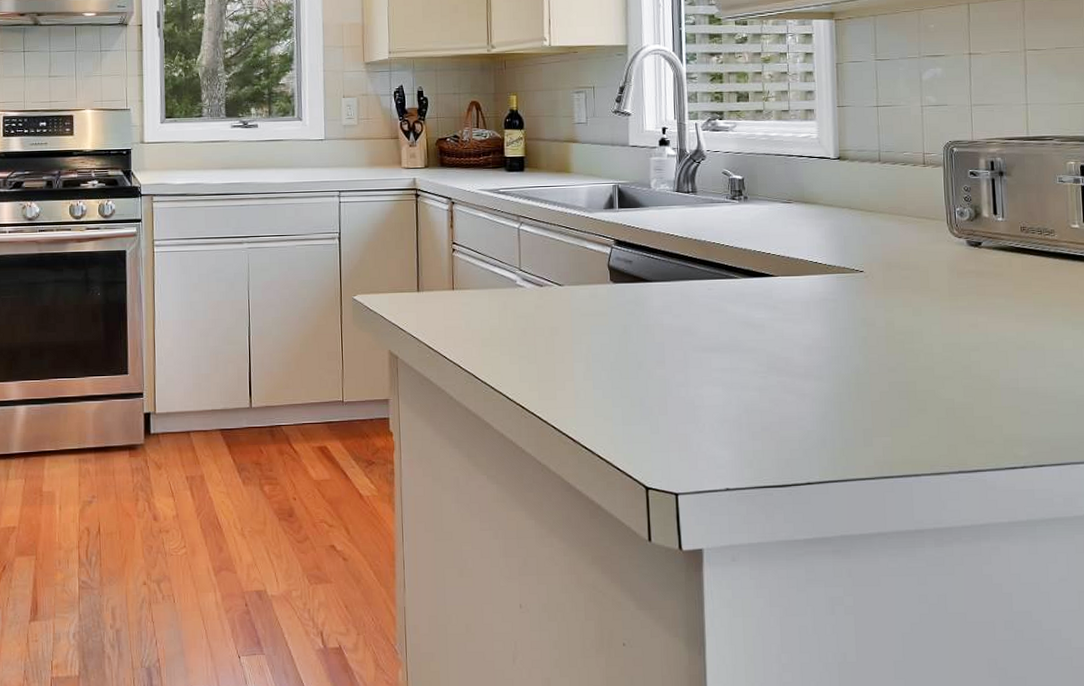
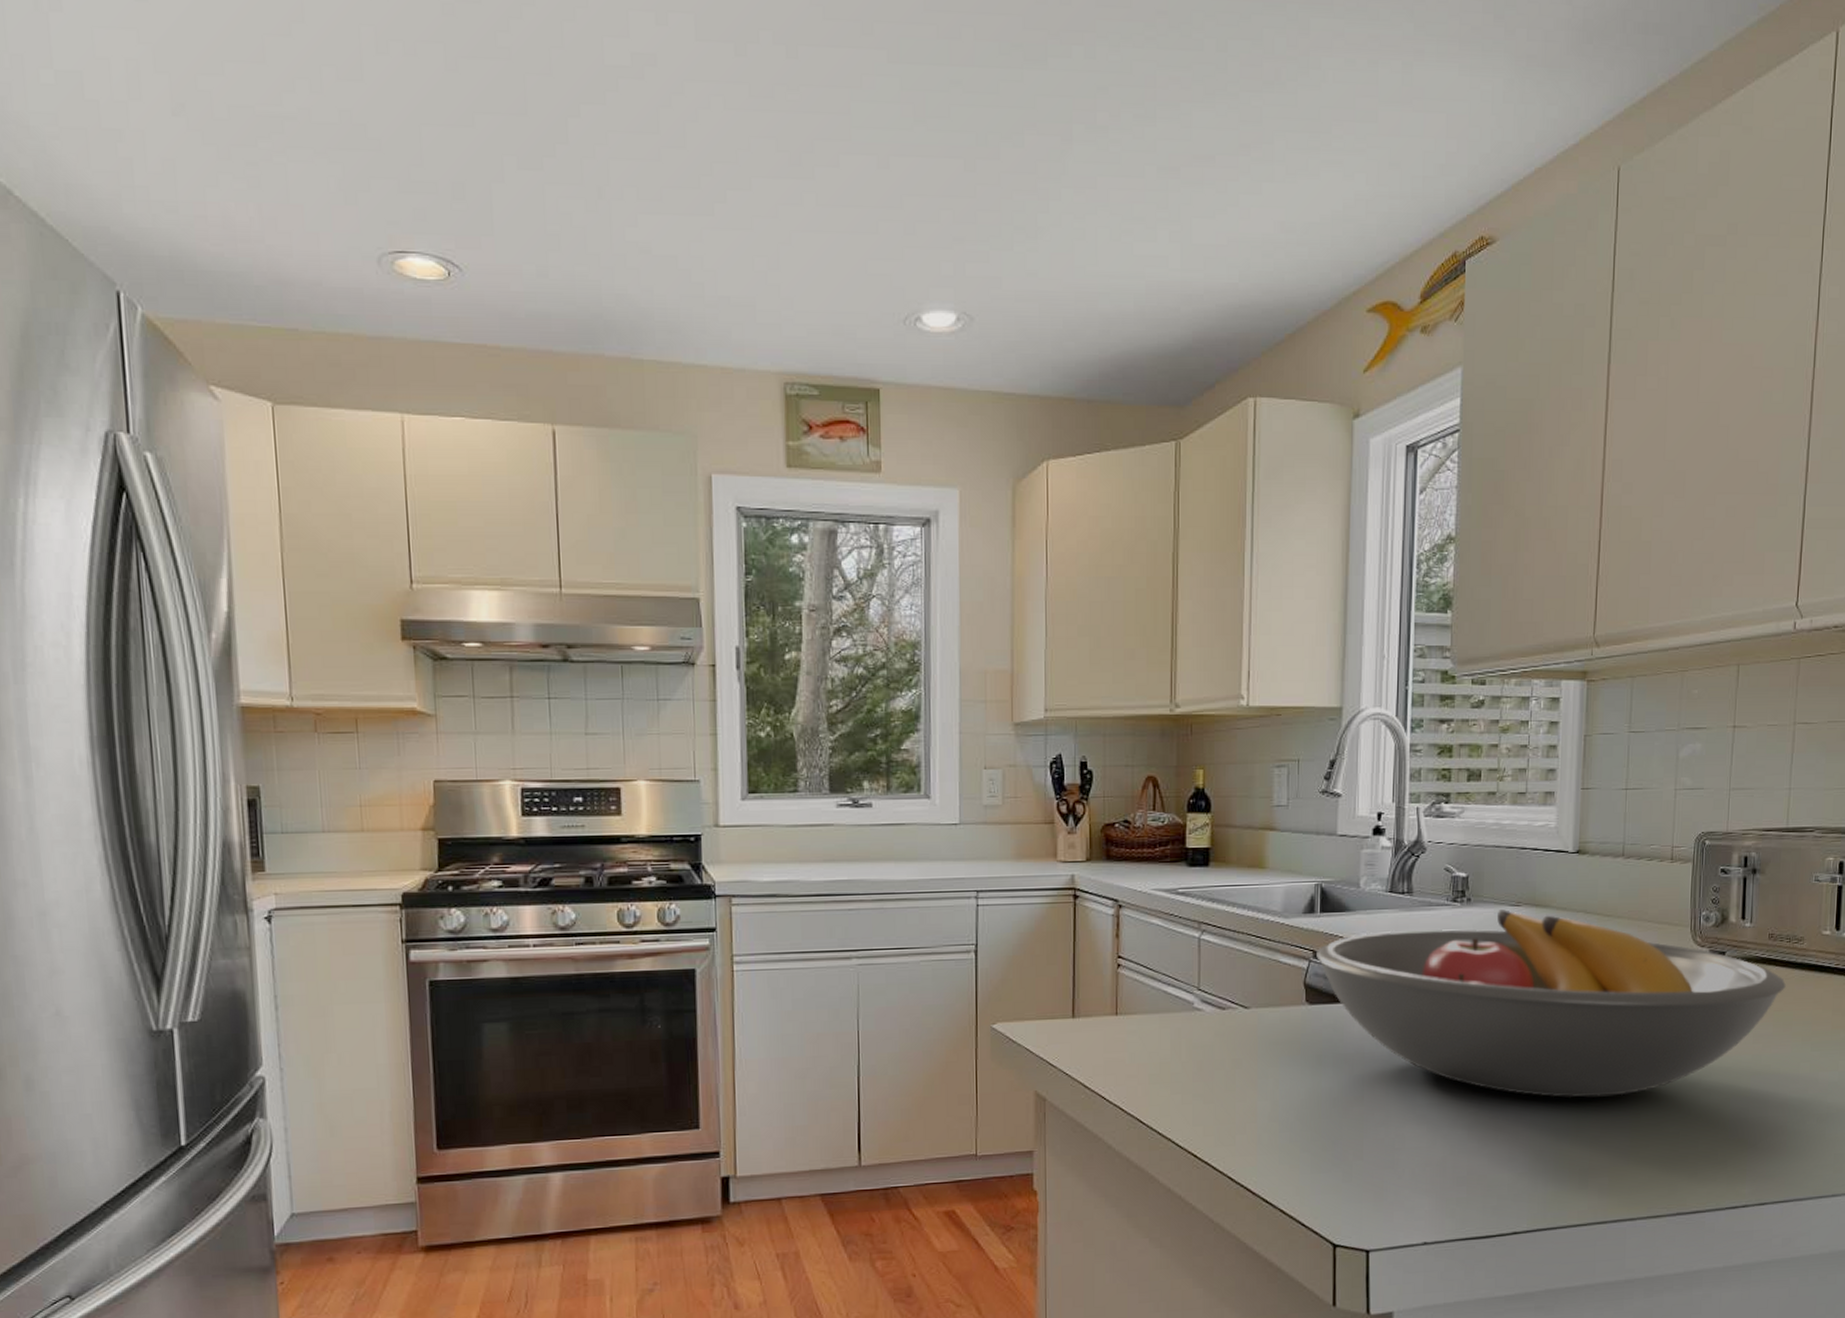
fruit bowl: none [617,206,1042,366] -> present [1316,909,1786,1098]

